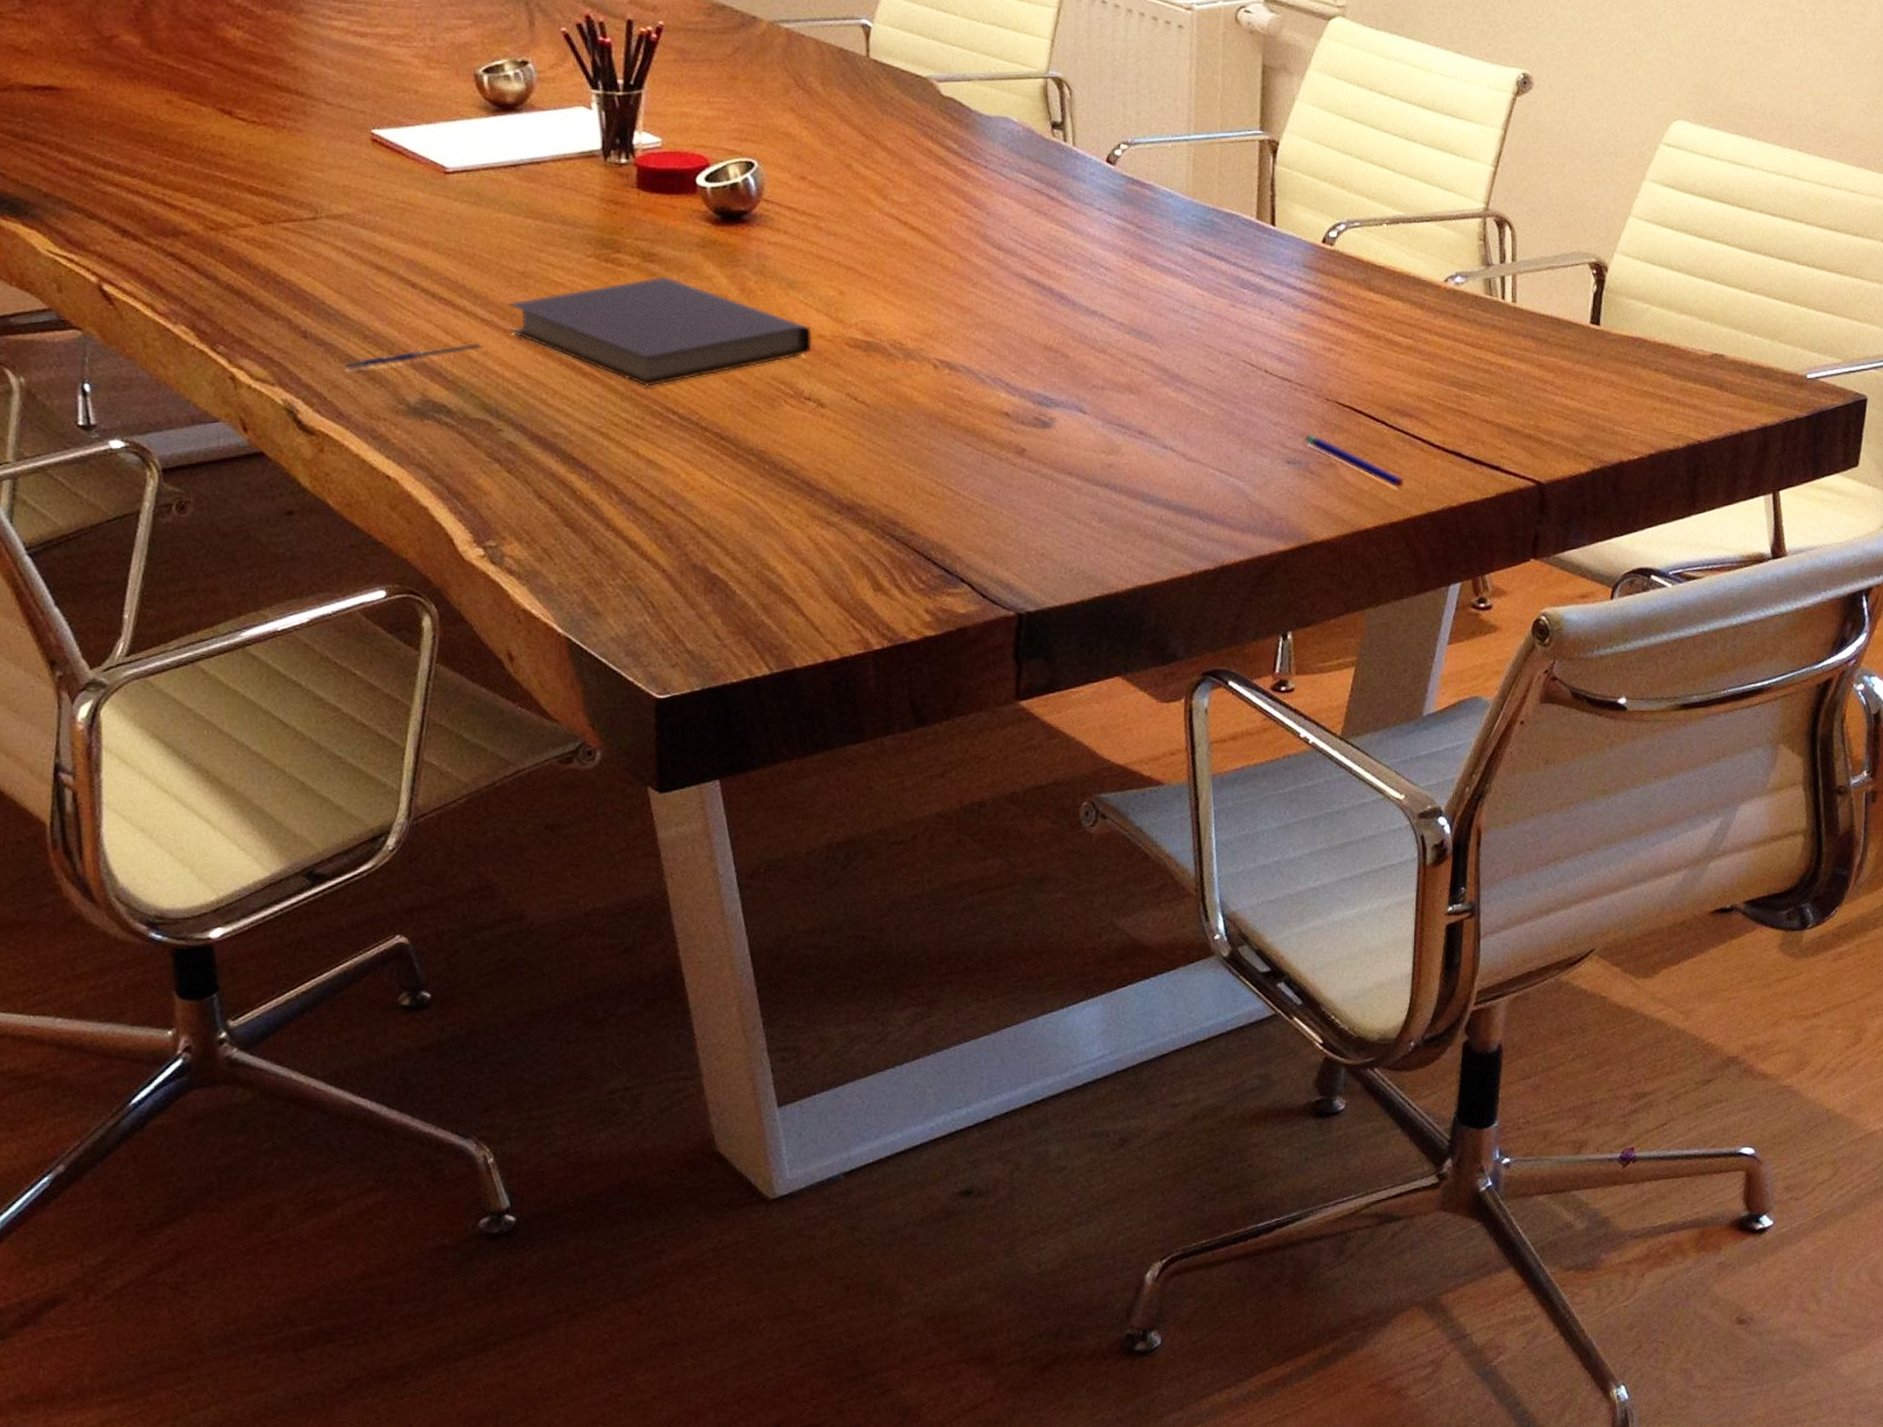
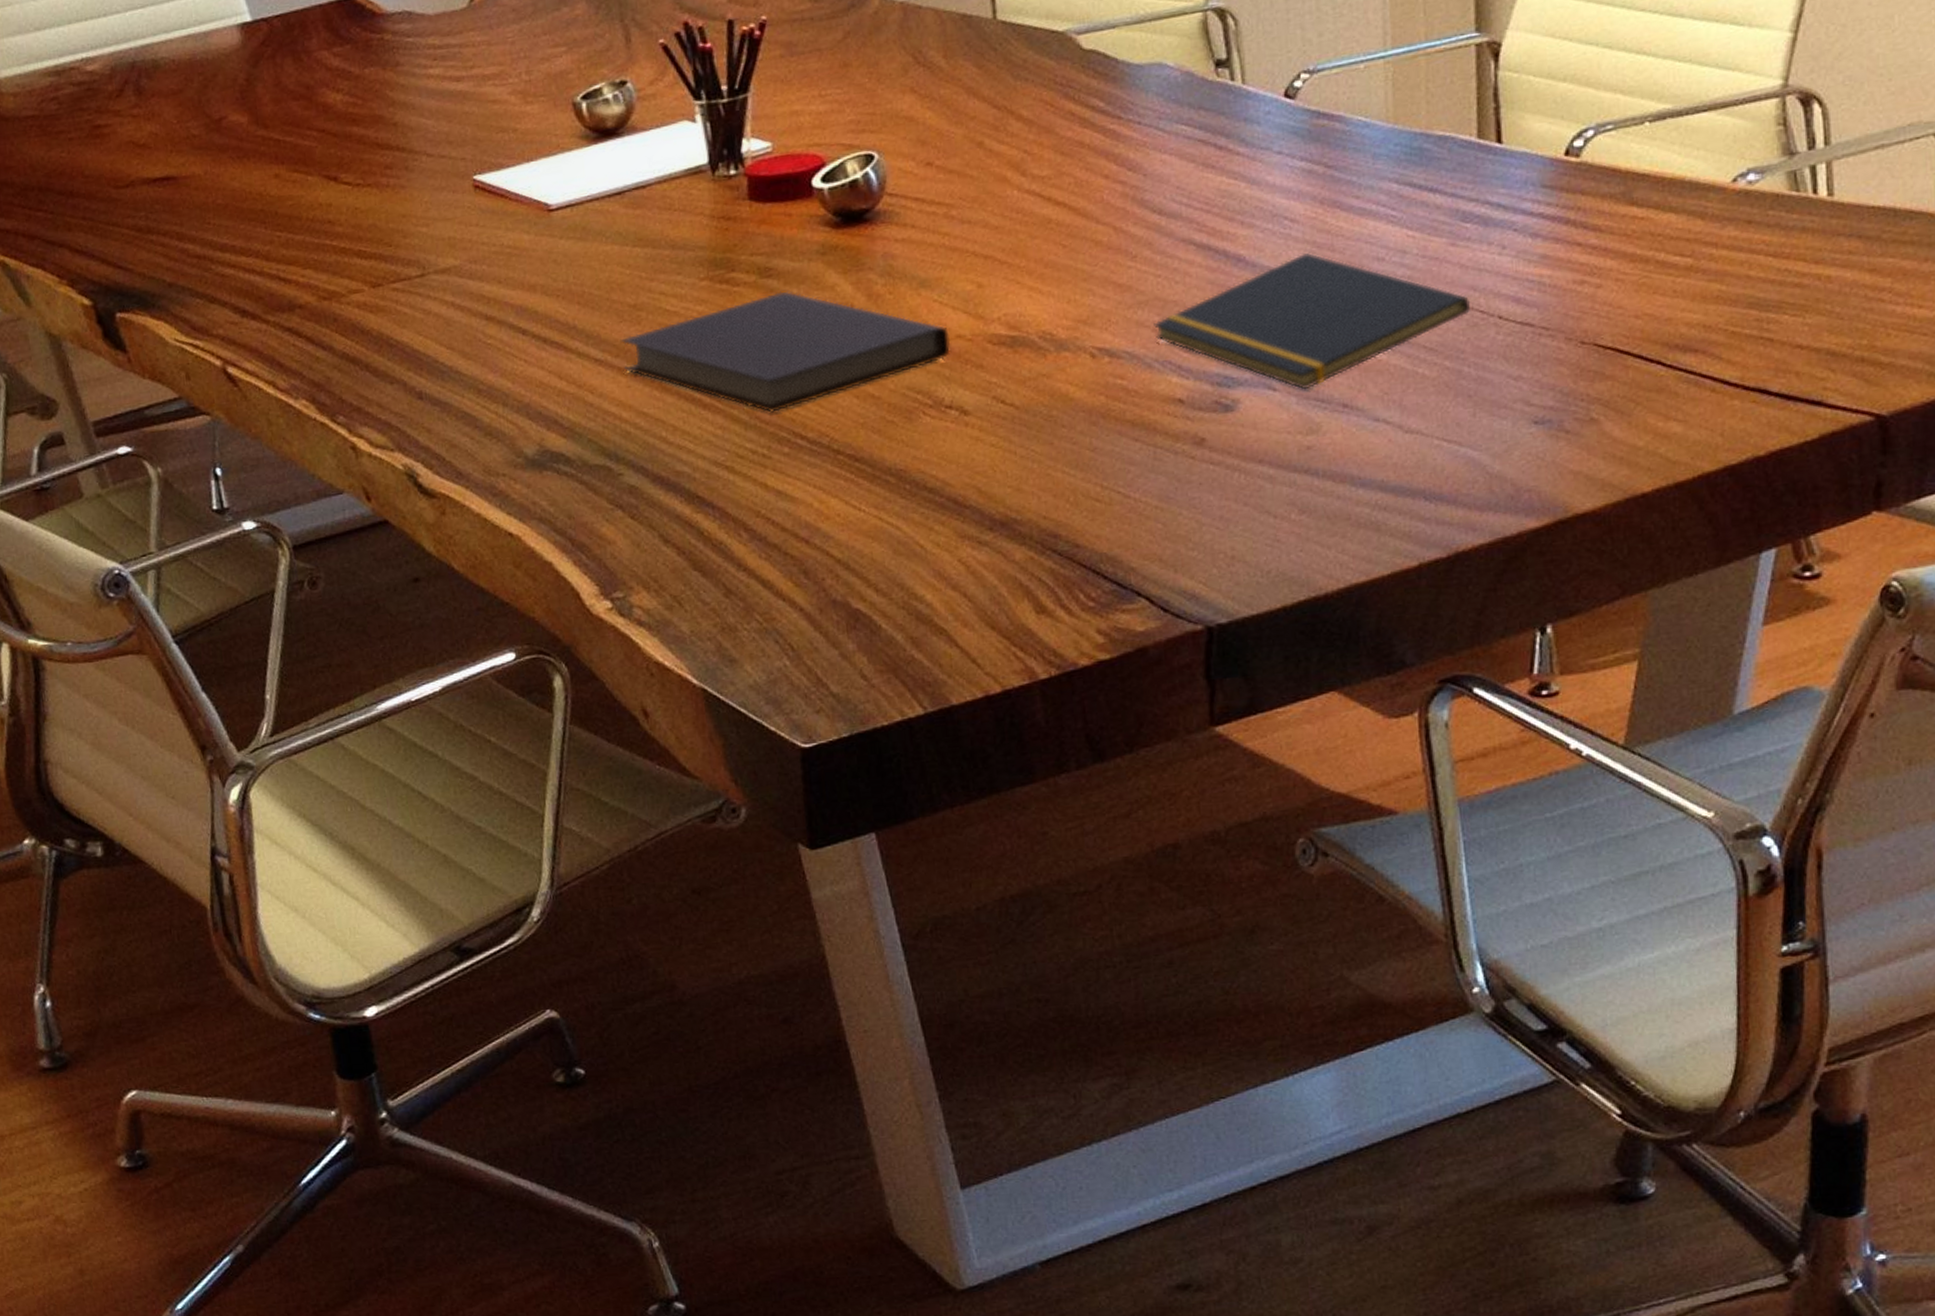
pen: present [344,342,484,371] -> none [460,384,599,428]
notepad: none [988,297,1244,416] -> present [1153,252,1471,390]
pen: present [1305,434,1405,488] -> none [1555,385,1692,440]

